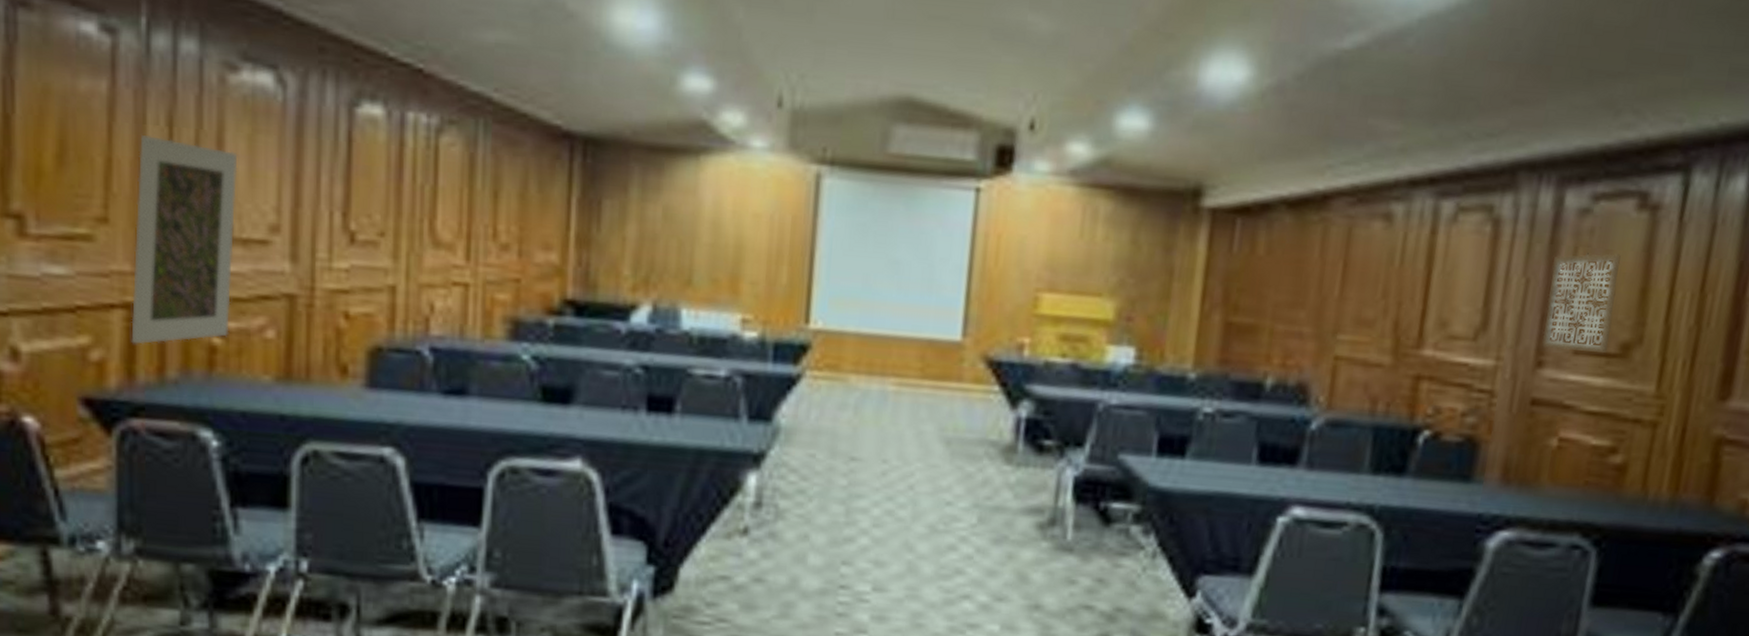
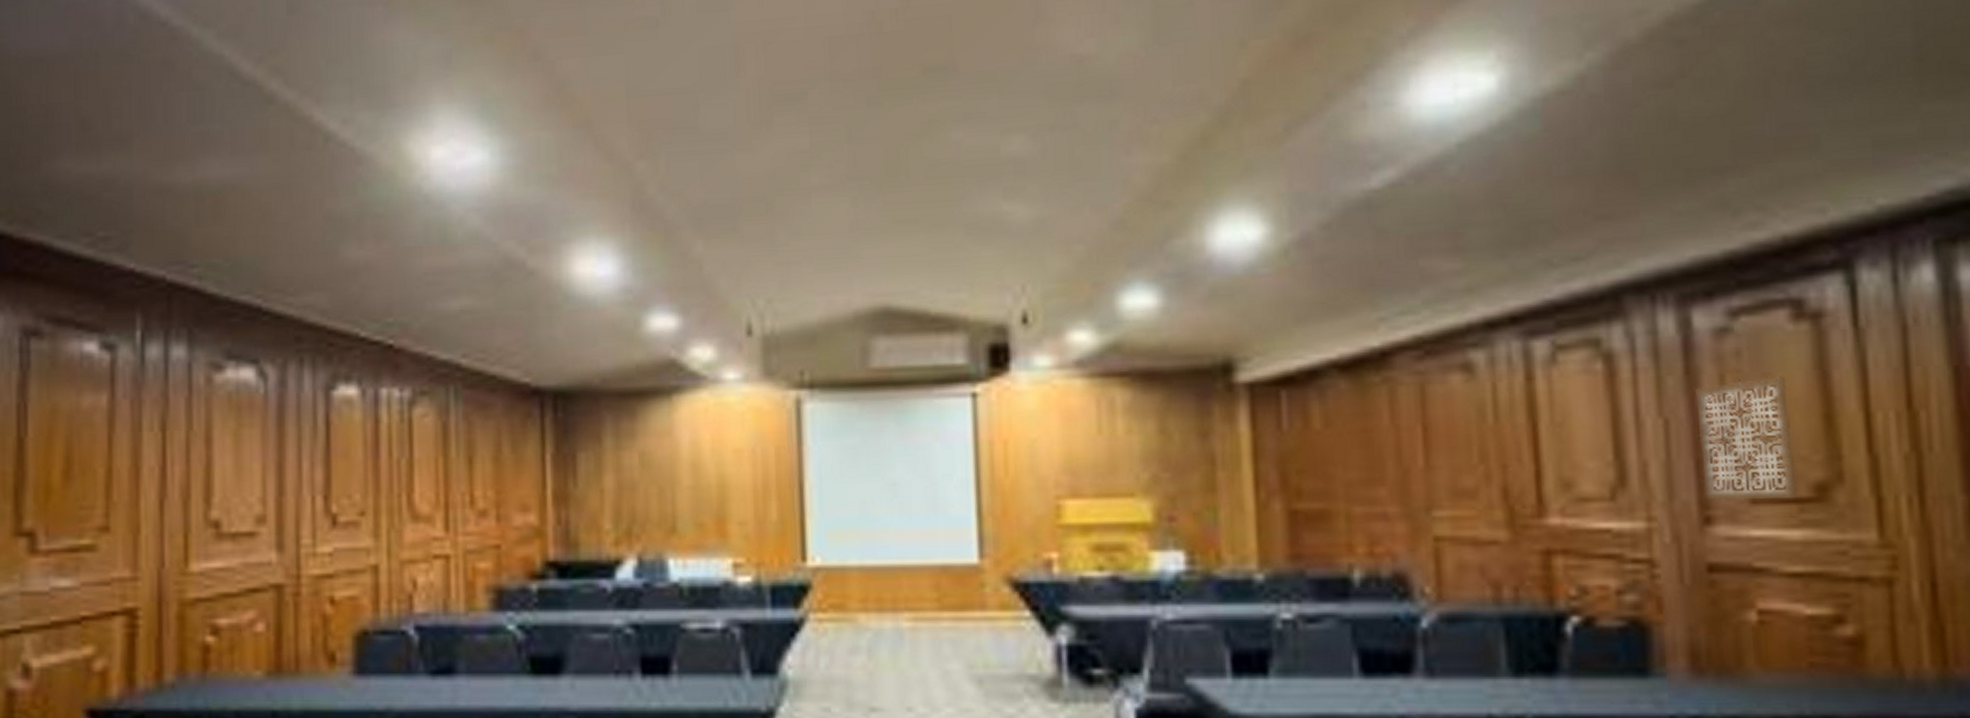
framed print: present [131,135,238,345] -> none [131,442,225,650]

